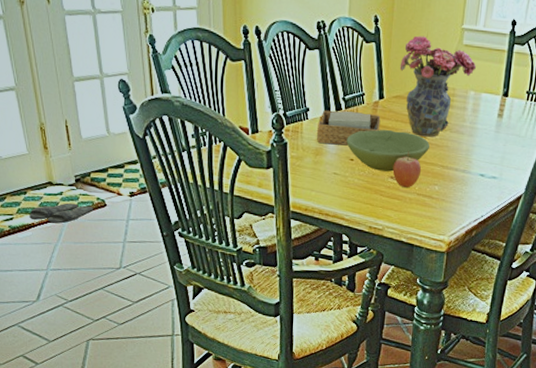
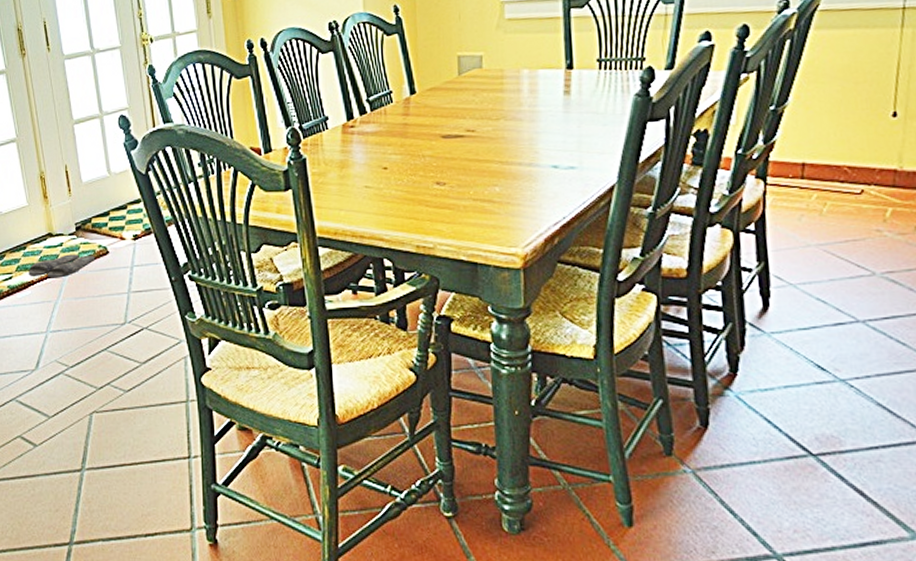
napkin holder: present [317,110,381,146] -> none [340,112,416,155]
bowl: present [346,130,430,172] -> none [376,127,481,177]
fruit: present [392,150,421,188] -> none [437,148,474,194]
flower arrangement: present [399,35,477,137] -> none [430,17,527,130]

